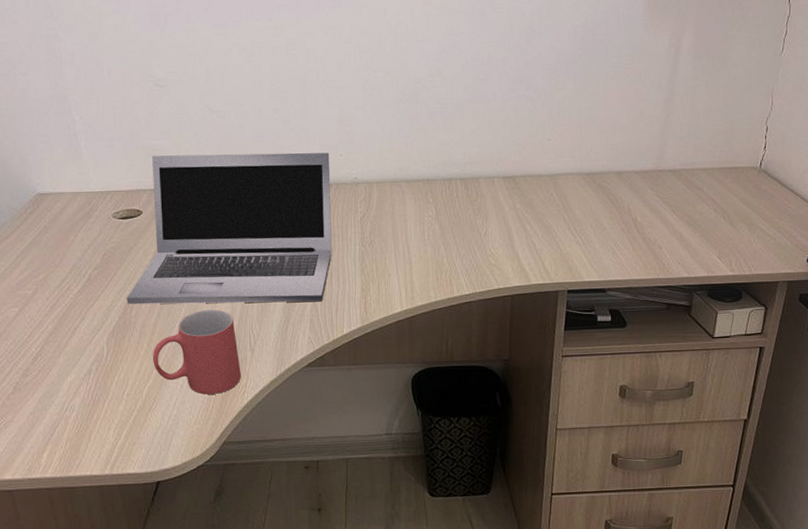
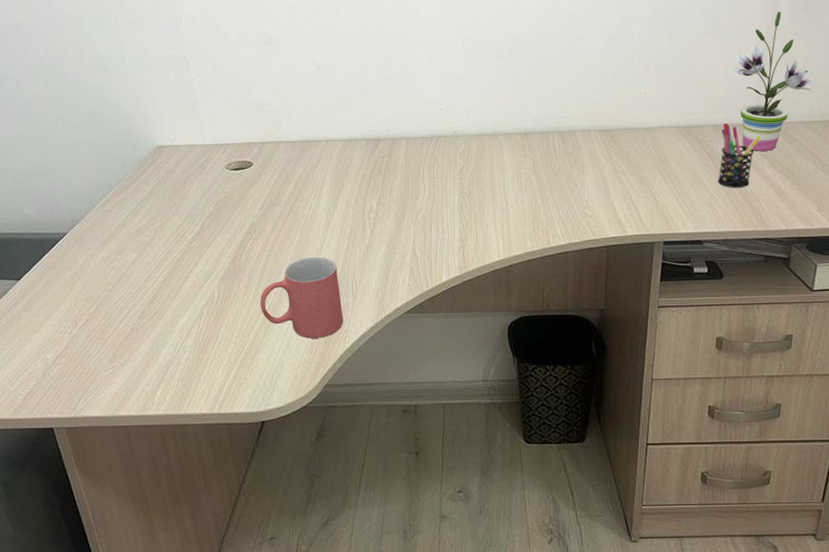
laptop: present [127,152,332,305] -> none [237,107,432,251]
pen holder: none [621,169,664,237] -> present [718,122,761,189]
potted plant: none [632,56,719,199] -> present [729,11,818,151]

